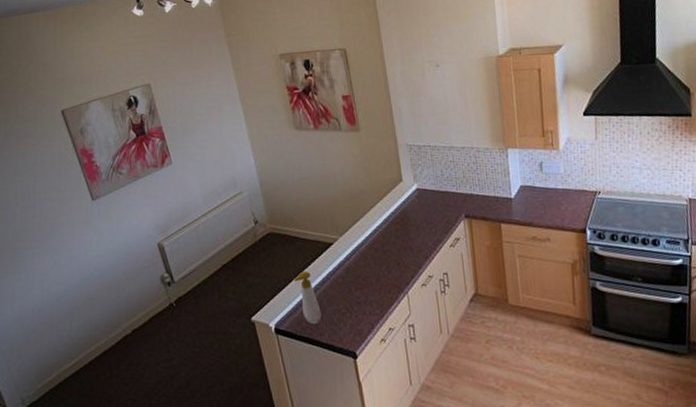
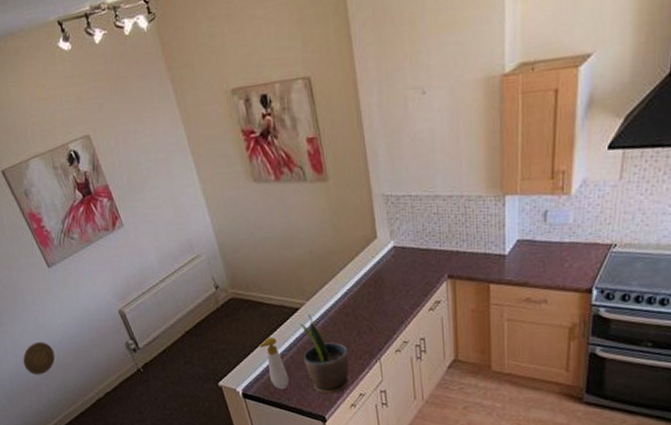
decorative plate: none [49,274,85,311] -> present [23,341,56,375]
potted plant: none [333,249,380,329] -> present [300,314,350,394]

